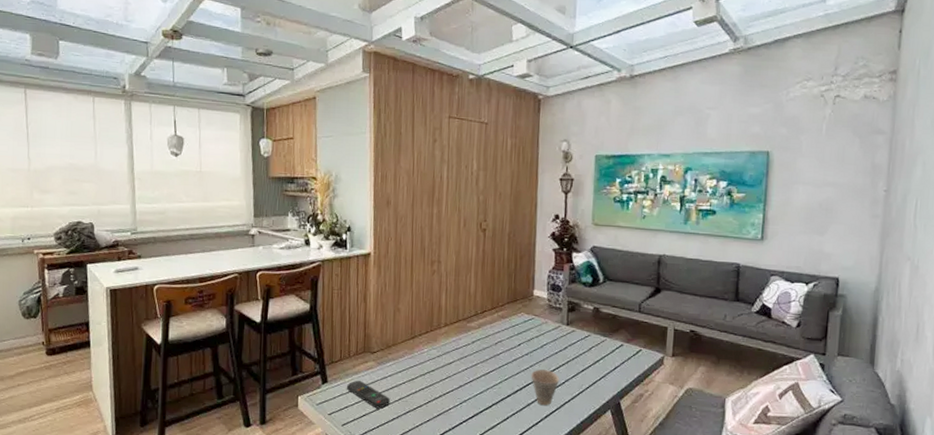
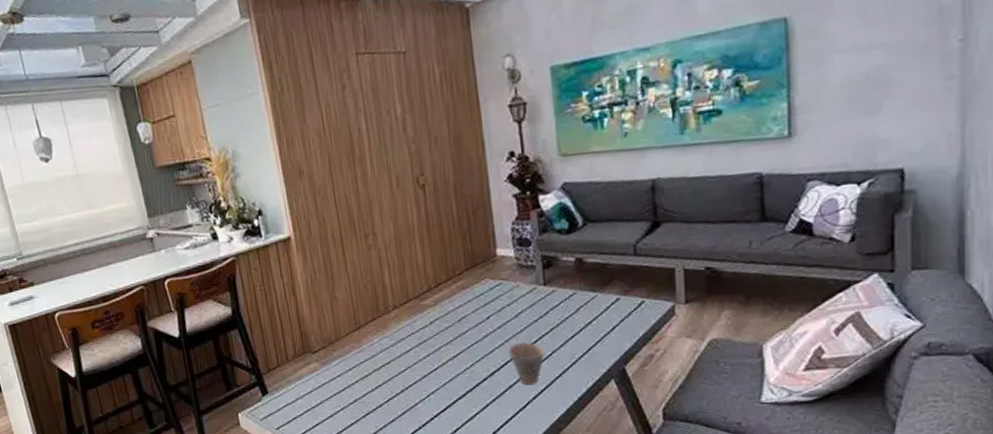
remote control: present [346,380,390,409] -> none [290,385,344,415]

